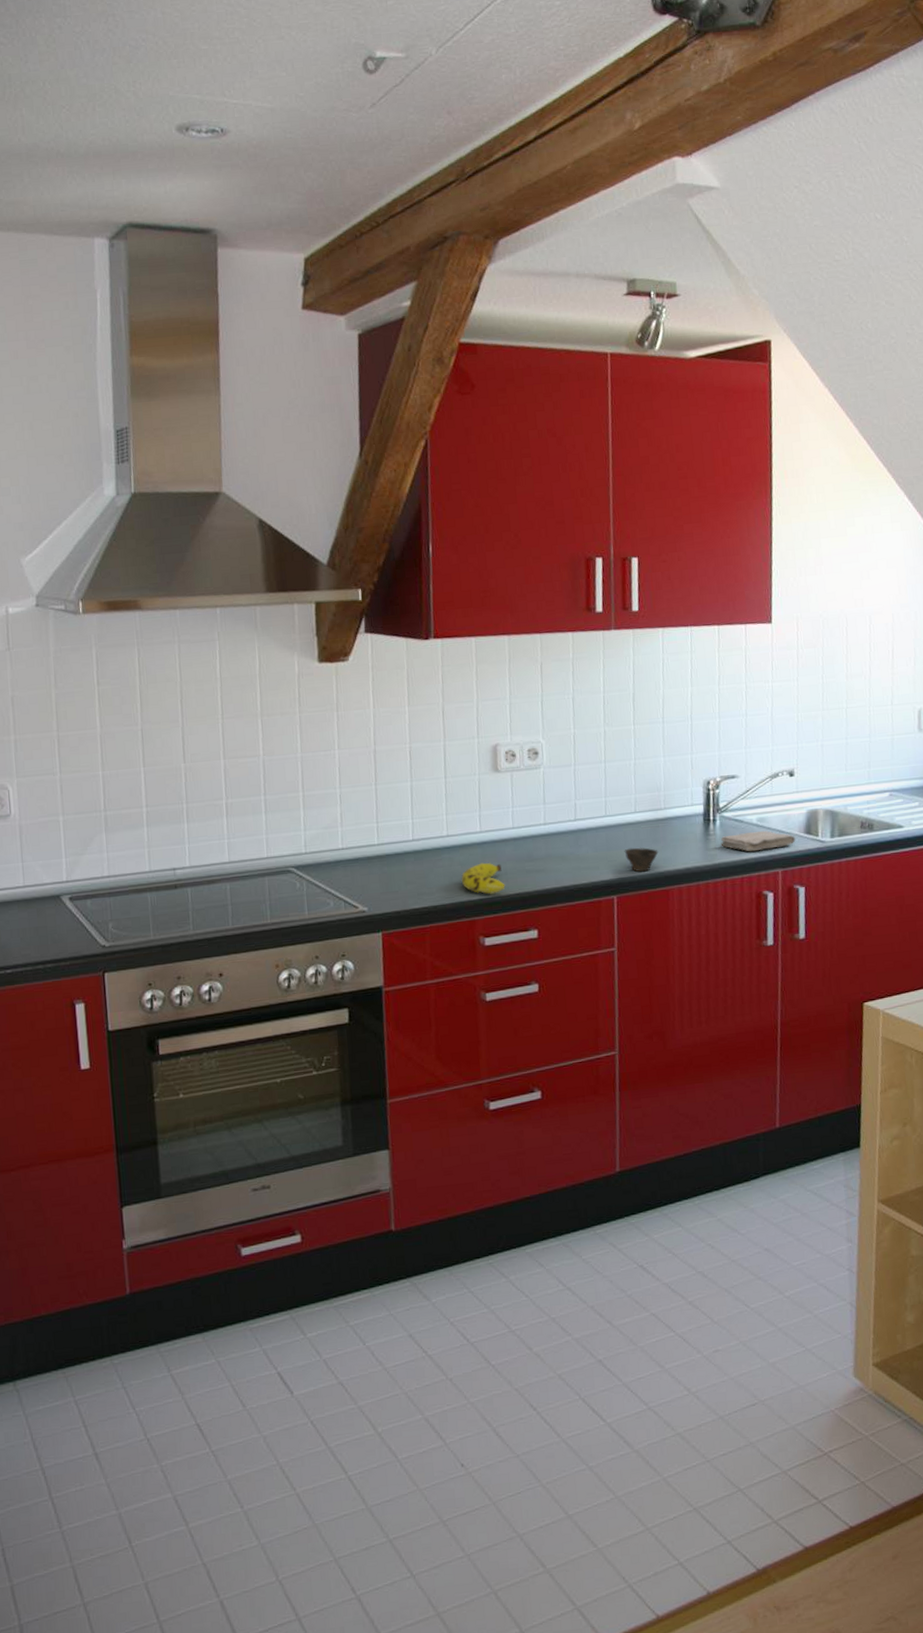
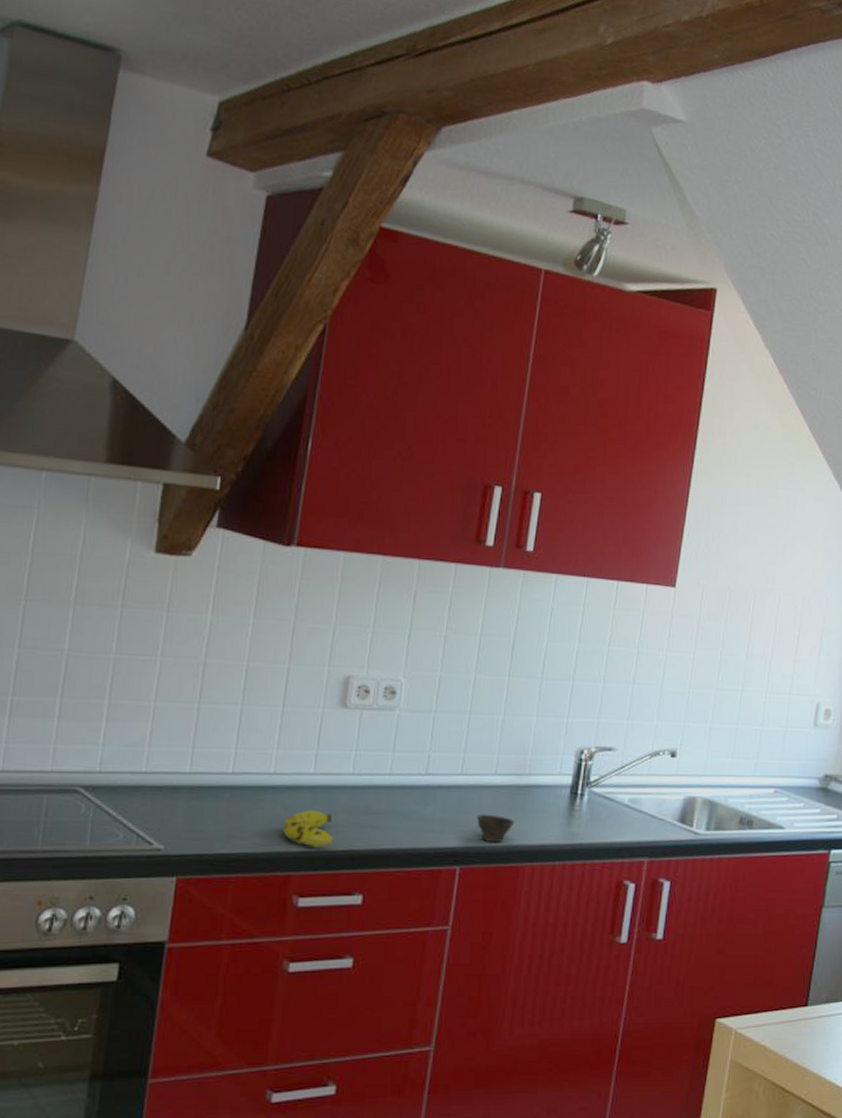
washcloth: present [720,831,796,852] -> none [585,813,668,835]

